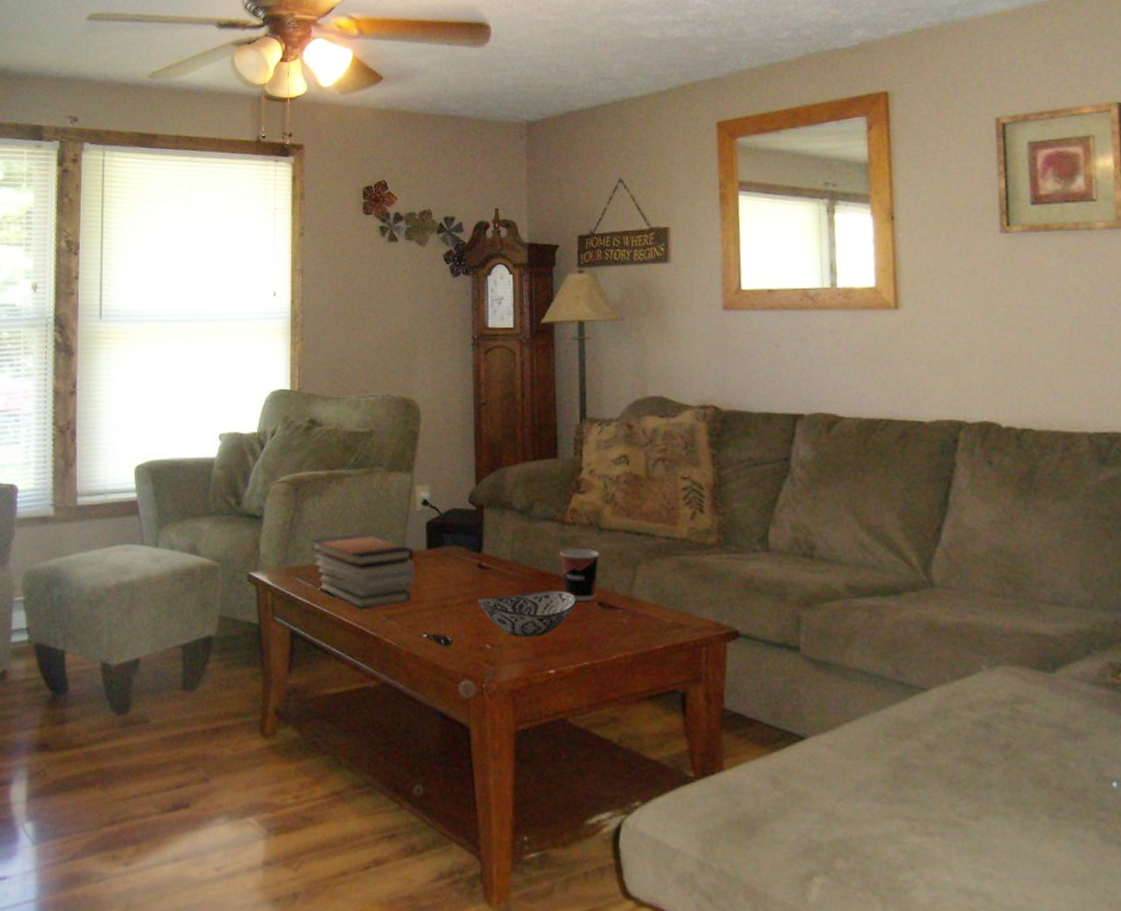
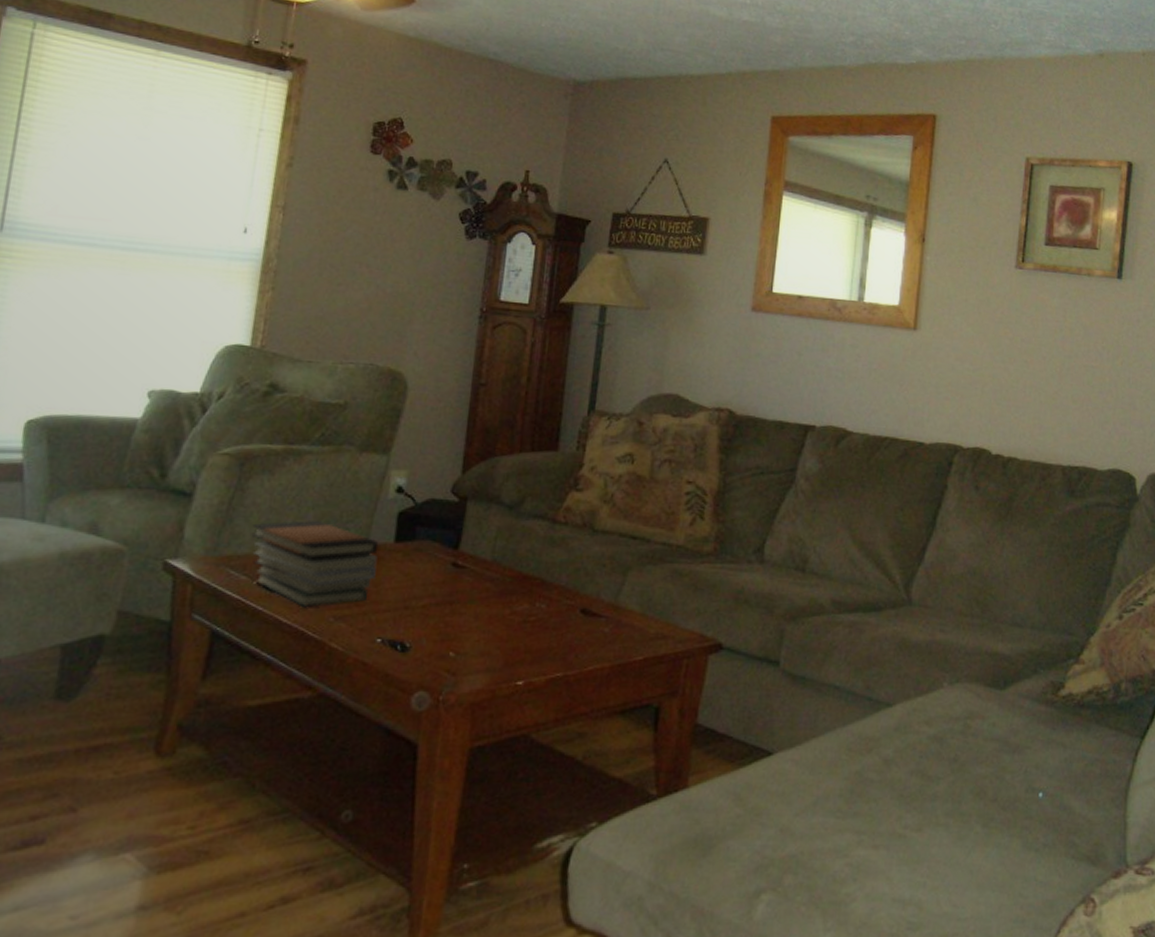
decorative bowl: present [477,590,577,637] -> none [445,594,558,645]
cup: present [560,548,600,601] -> none [545,549,590,608]

